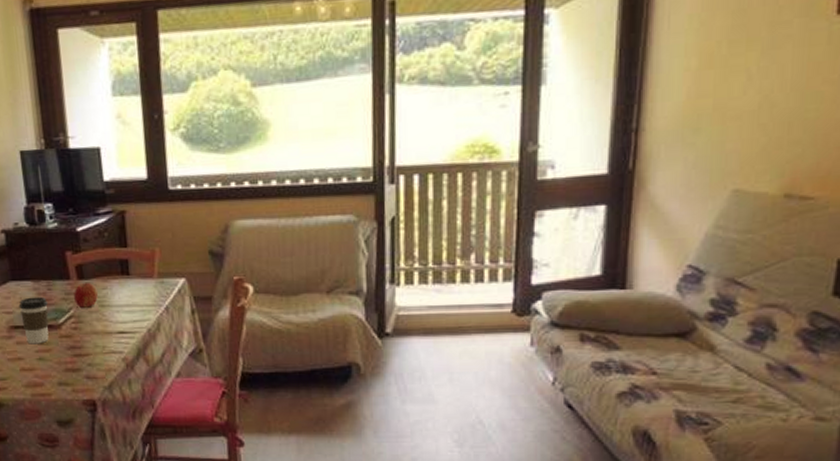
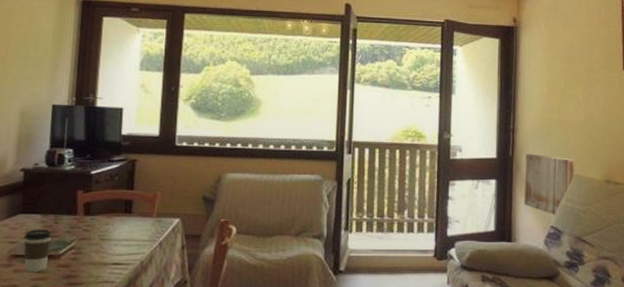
fruit: present [74,282,98,308] -> none [78,218,100,240]
wall art: none [648,163,734,251] -> present [524,153,575,216]

